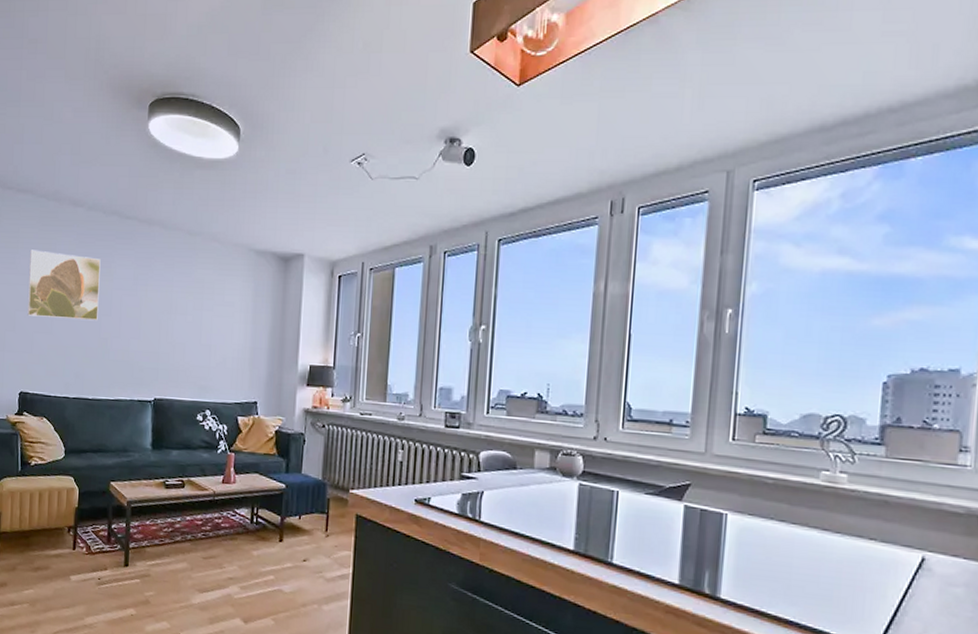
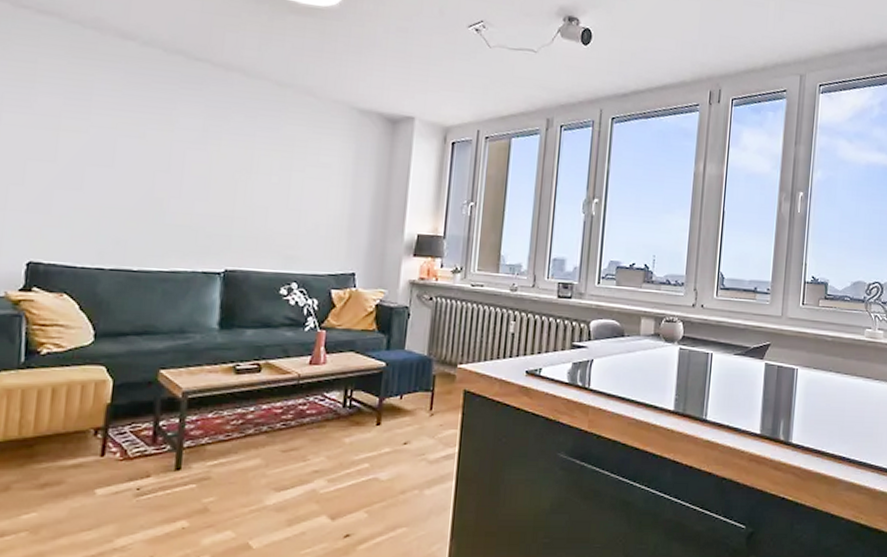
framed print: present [27,249,101,321] -> none [45,85,158,178]

